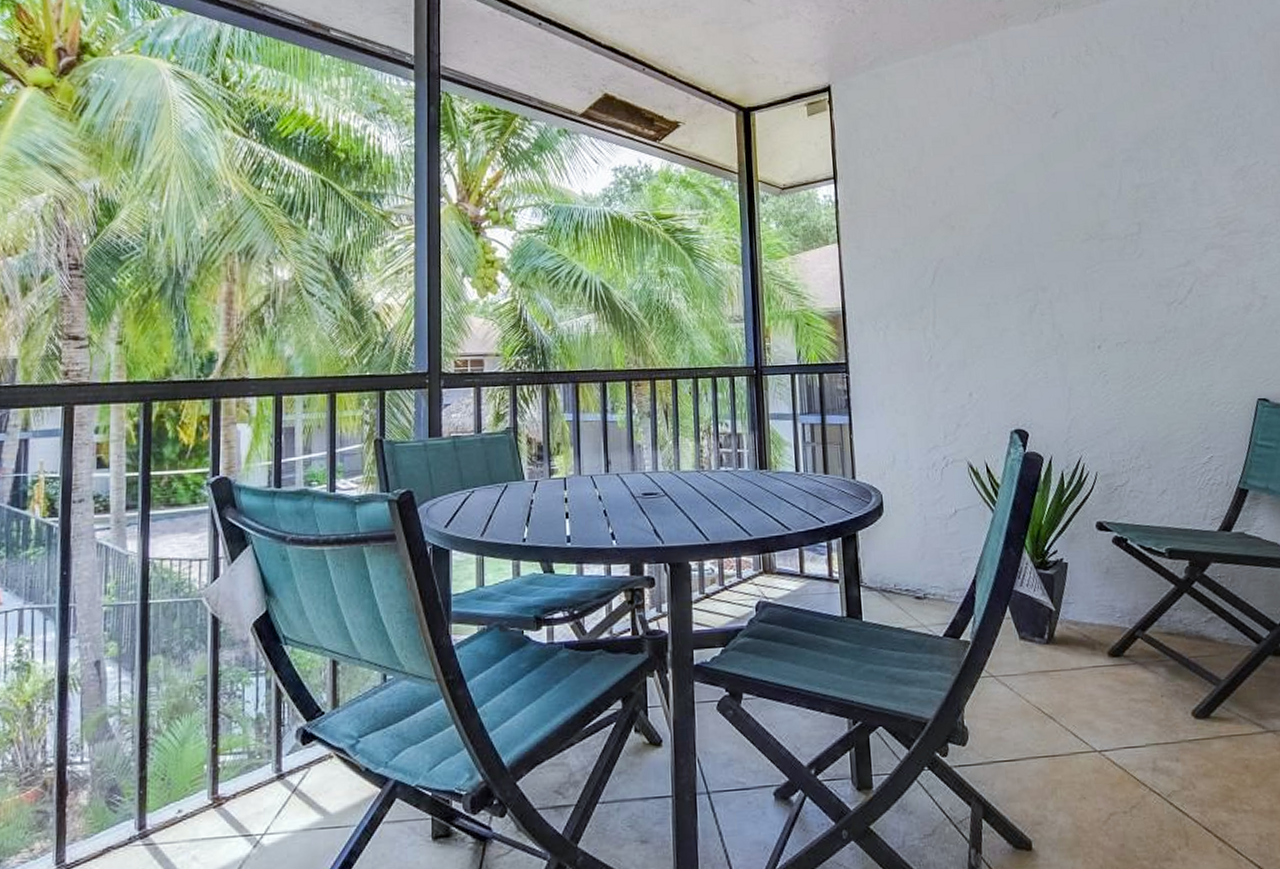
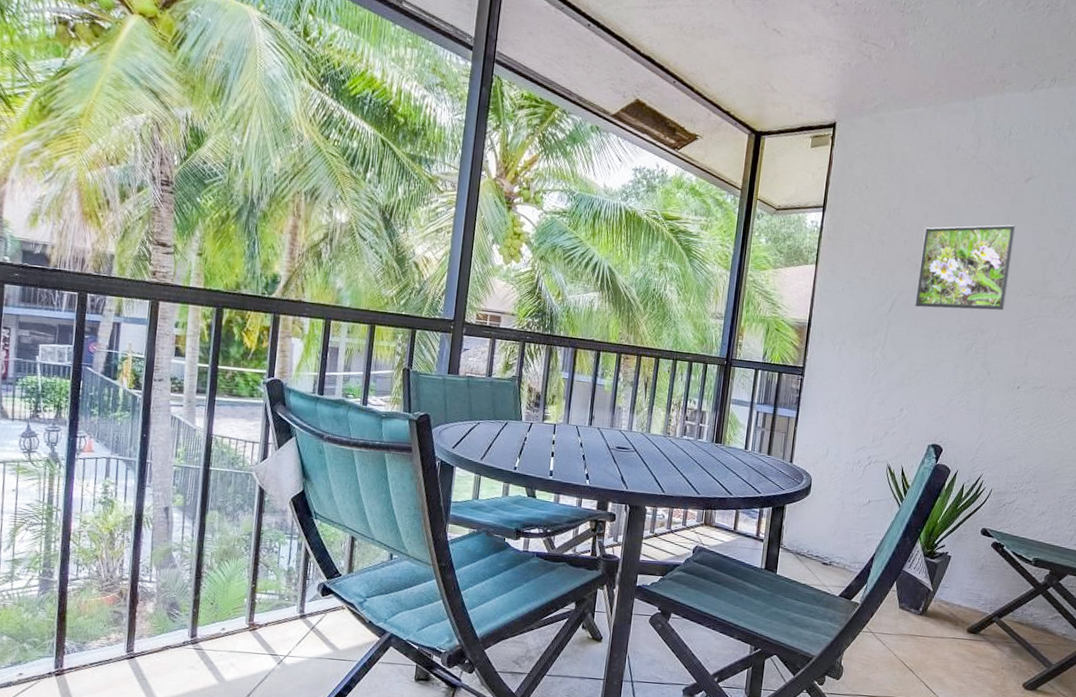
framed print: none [952,165,1062,272] -> present [915,224,1016,311]

